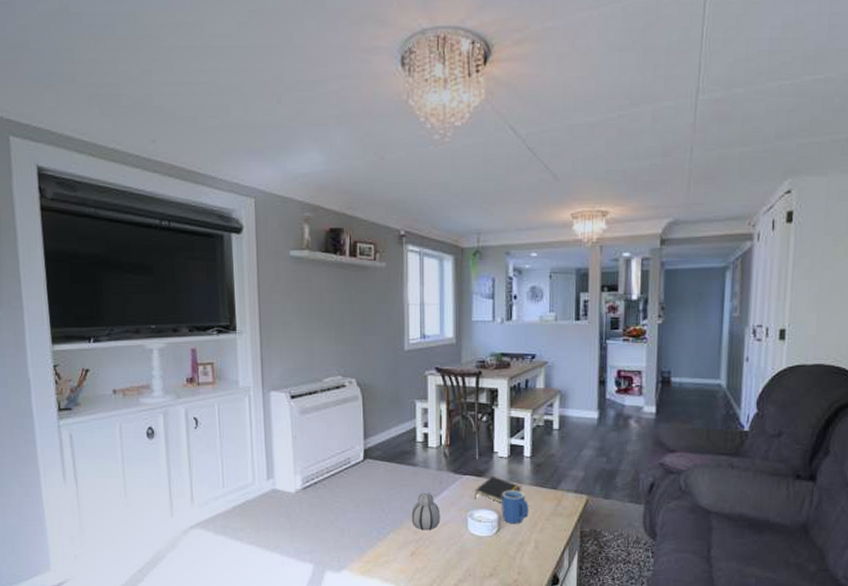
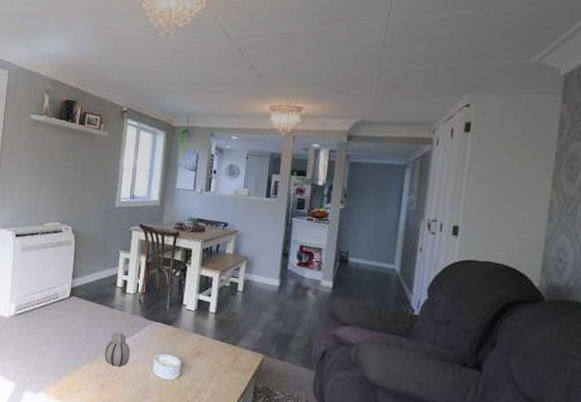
notepad: present [475,476,521,503] -> none [162,325,204,351]
mug: present [502,490,529,524] -> none [184,340,209,372]

